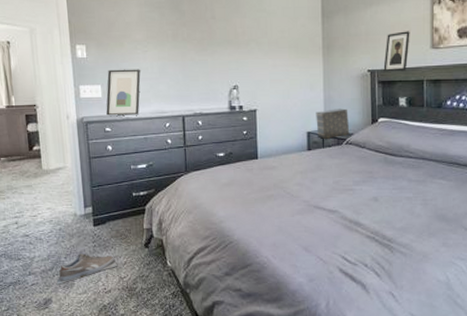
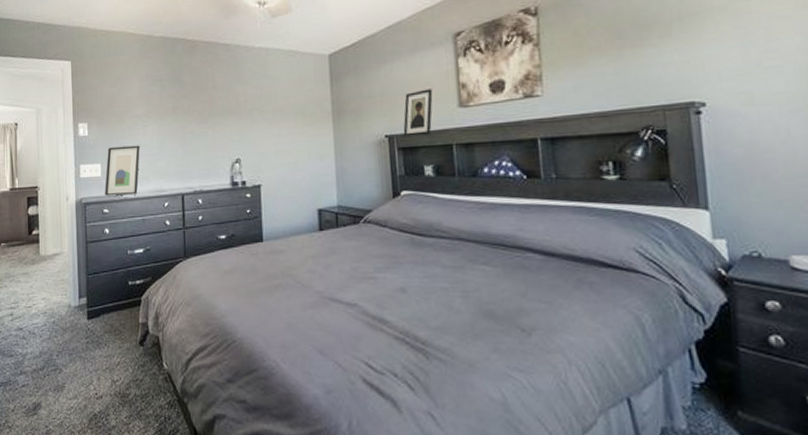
shoe: present [57,253,118,285] -> none [47,351,111,387]
decorative box: present [316,108,350,139] -> none [327,181,368,217]

